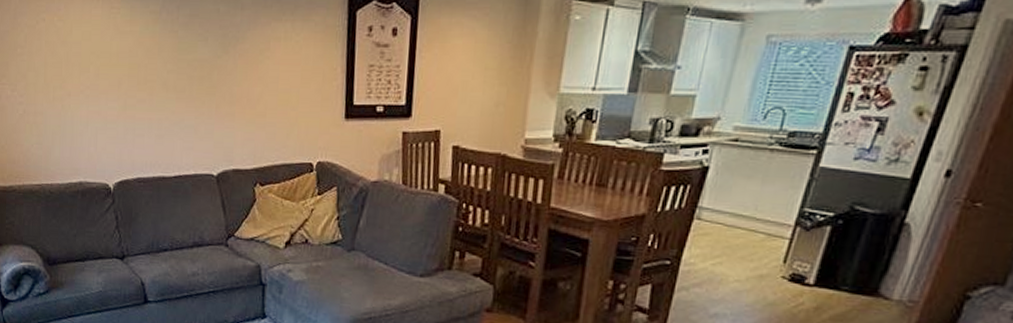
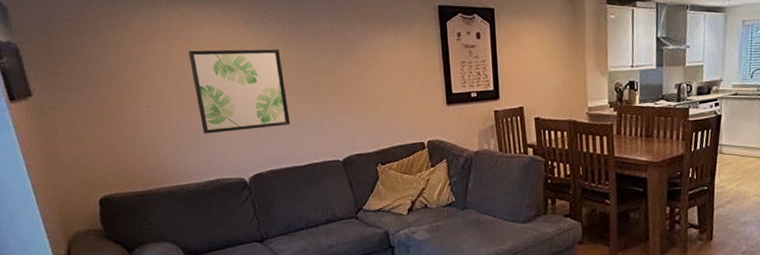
wall art: none [57,27,162,129] -> present [189,49,291,134]

